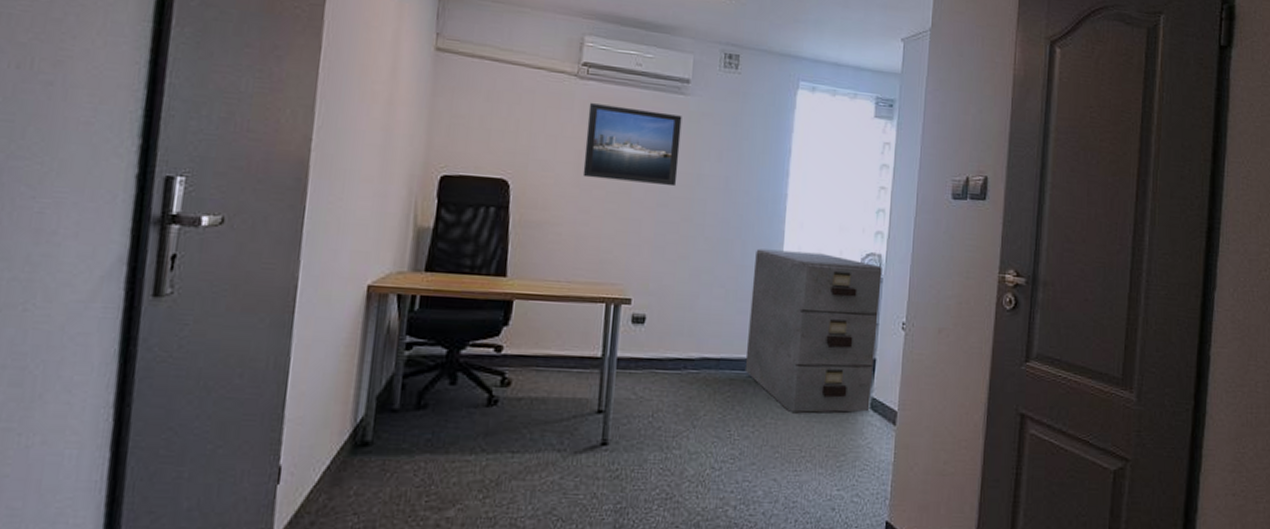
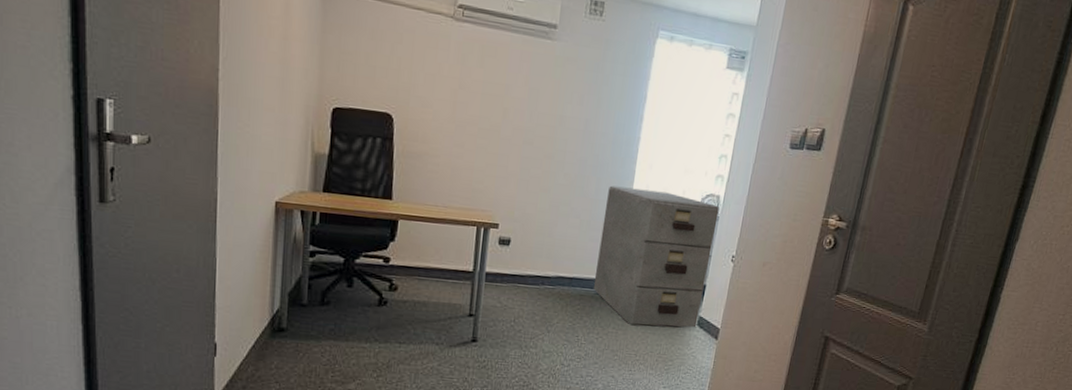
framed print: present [582,103,682,187] -> none [458,45,549,127]

